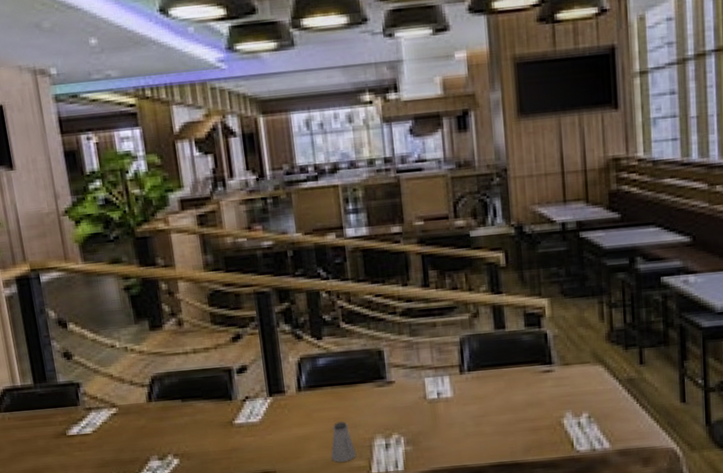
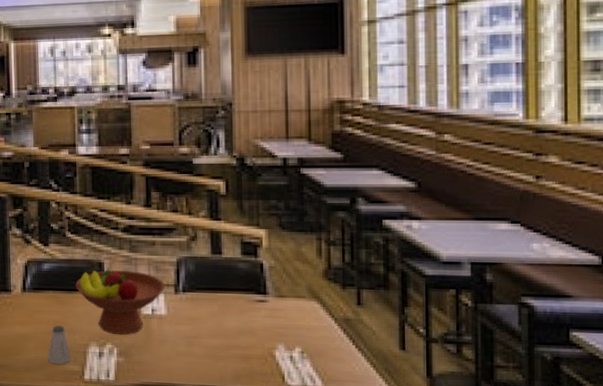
fruit bowl: none [354,355,449,424] -> present [75,269,165,335]

